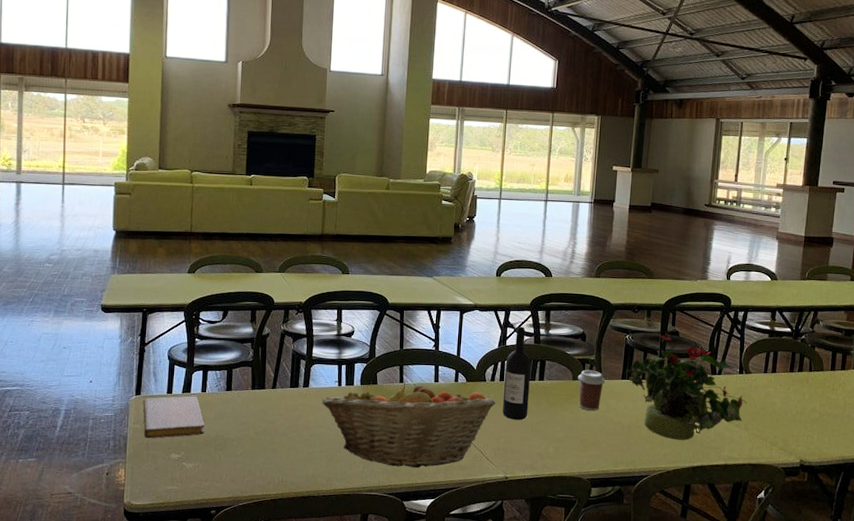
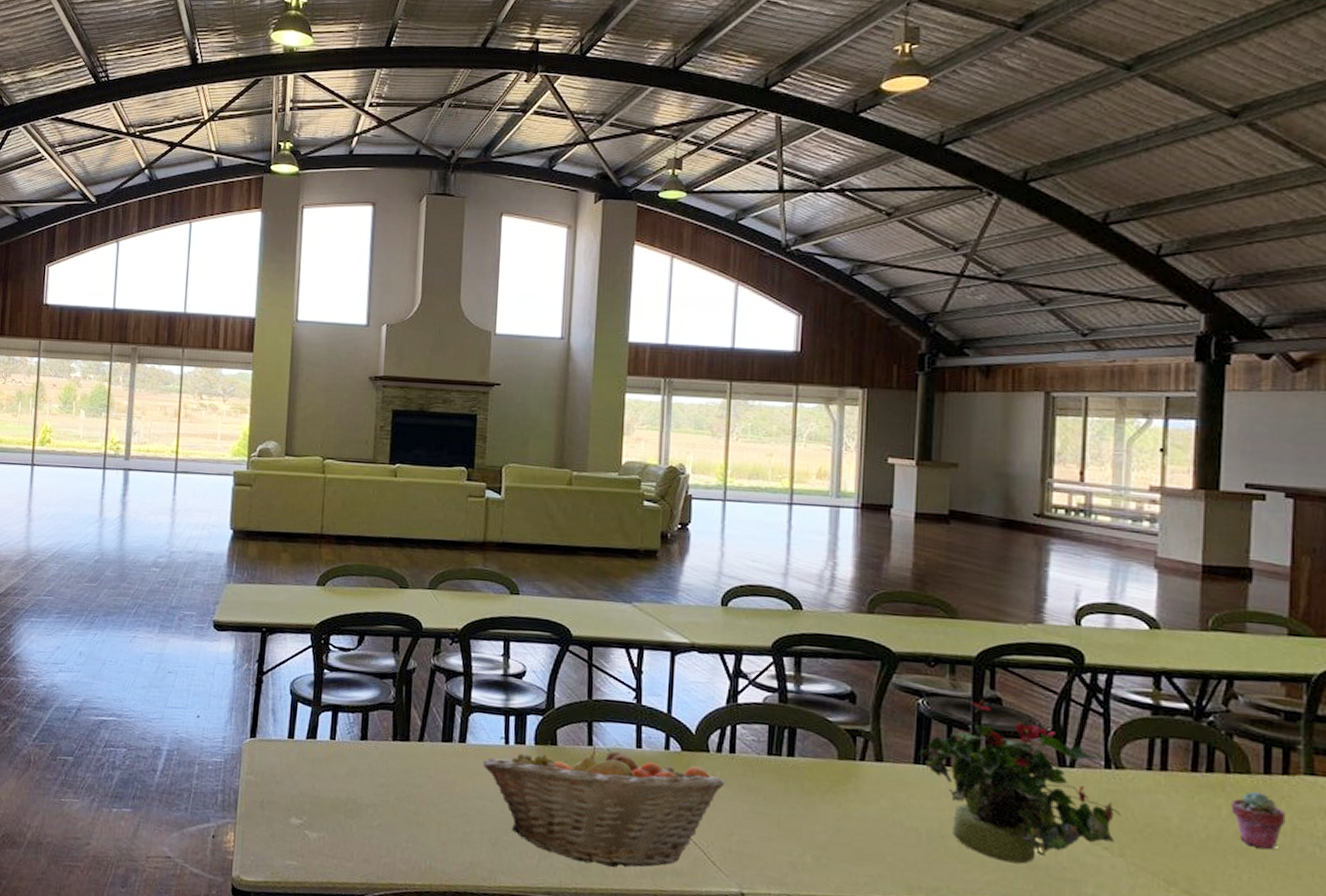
notebook: present [143,396,205,439] -> none [258,742,333,796]
wine bottle: present [502,327,531,420] -> none [734,677,775,812]
coffee cup: present [578,369,605,411] -> none [846,745,888,808]
potted succulent: none [810,382,841,417] -> present [1231,791,1286,849]

